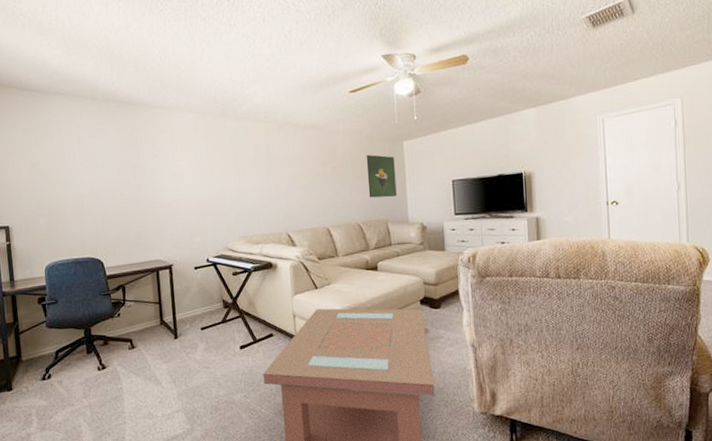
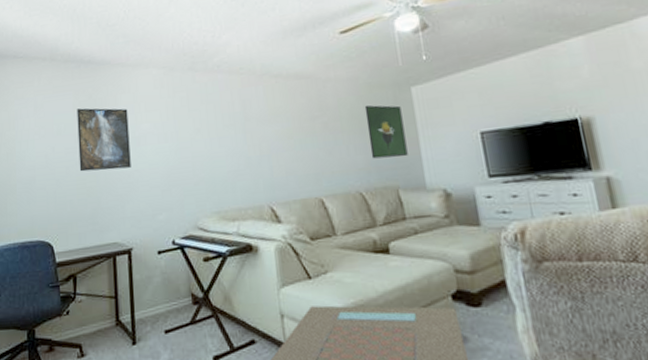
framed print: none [119,144,170,201] -> present [77,108,131,172]

